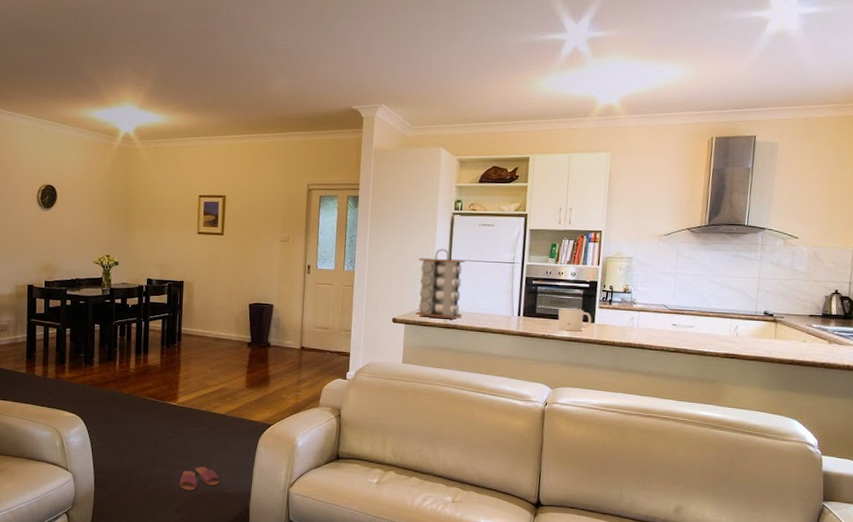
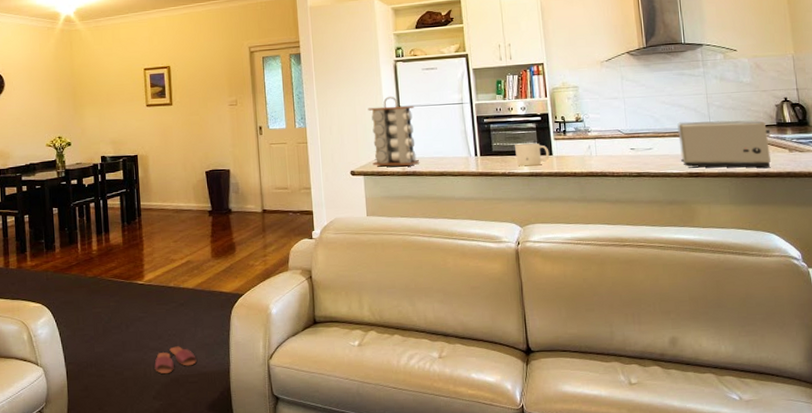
toaster: none [720,303,815,356] -> present [677,120,771,168]

